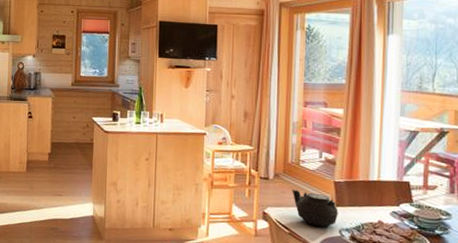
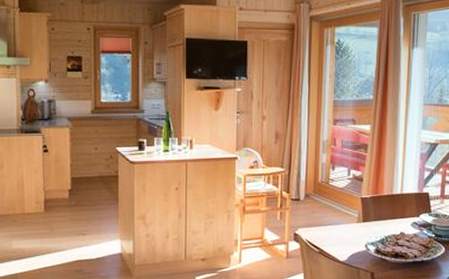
teapot: present [292,189,338,227] -> none [322,208,365,243]

